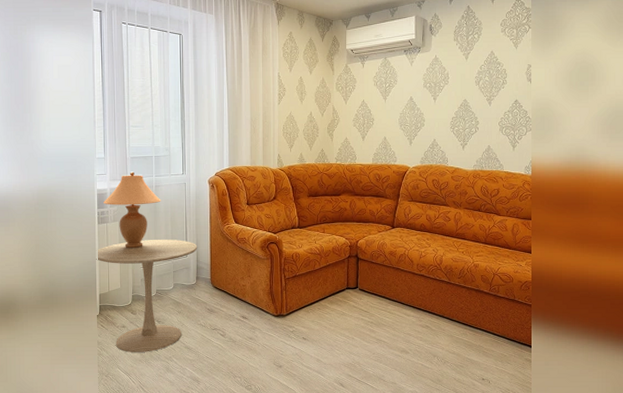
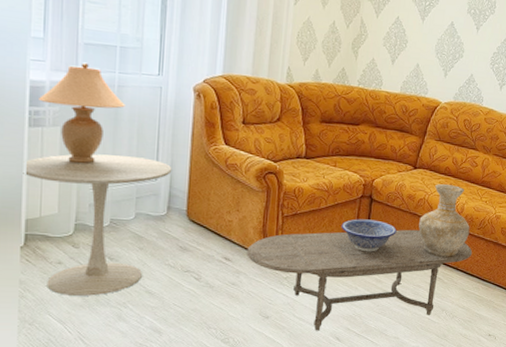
coffee table: none [259,282,456,378] -> present [247,229,473,331]
decorative bowl: none [334,276,383,305] -> present [341,219,397,252]
vase: none [402,240,451,307] -> present [418,184,470,258]

